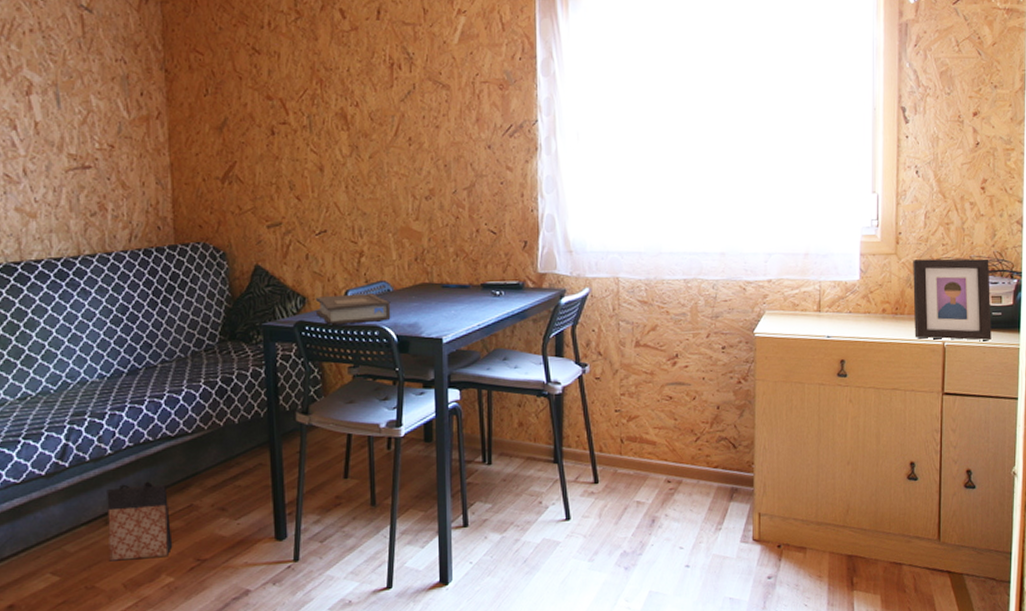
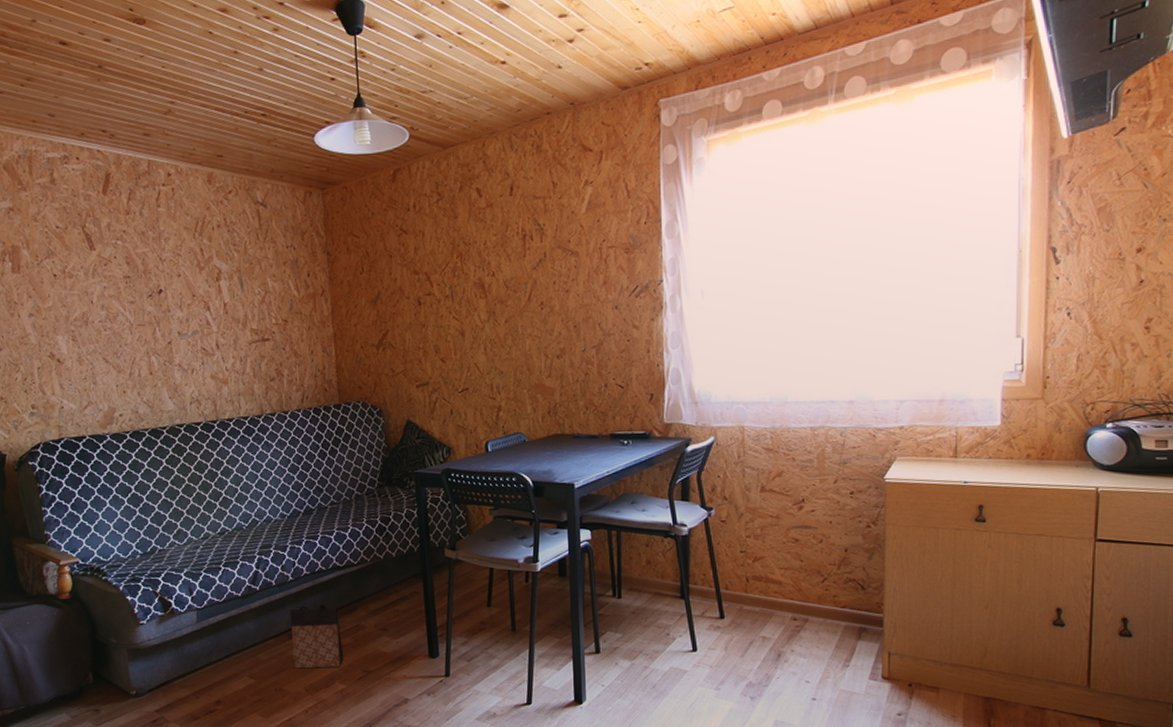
book: present [315,293,391,325] -> none [459,444,527,472]
picture frame: present [913,258,992,341] -> none [1062,401,1155,487]

